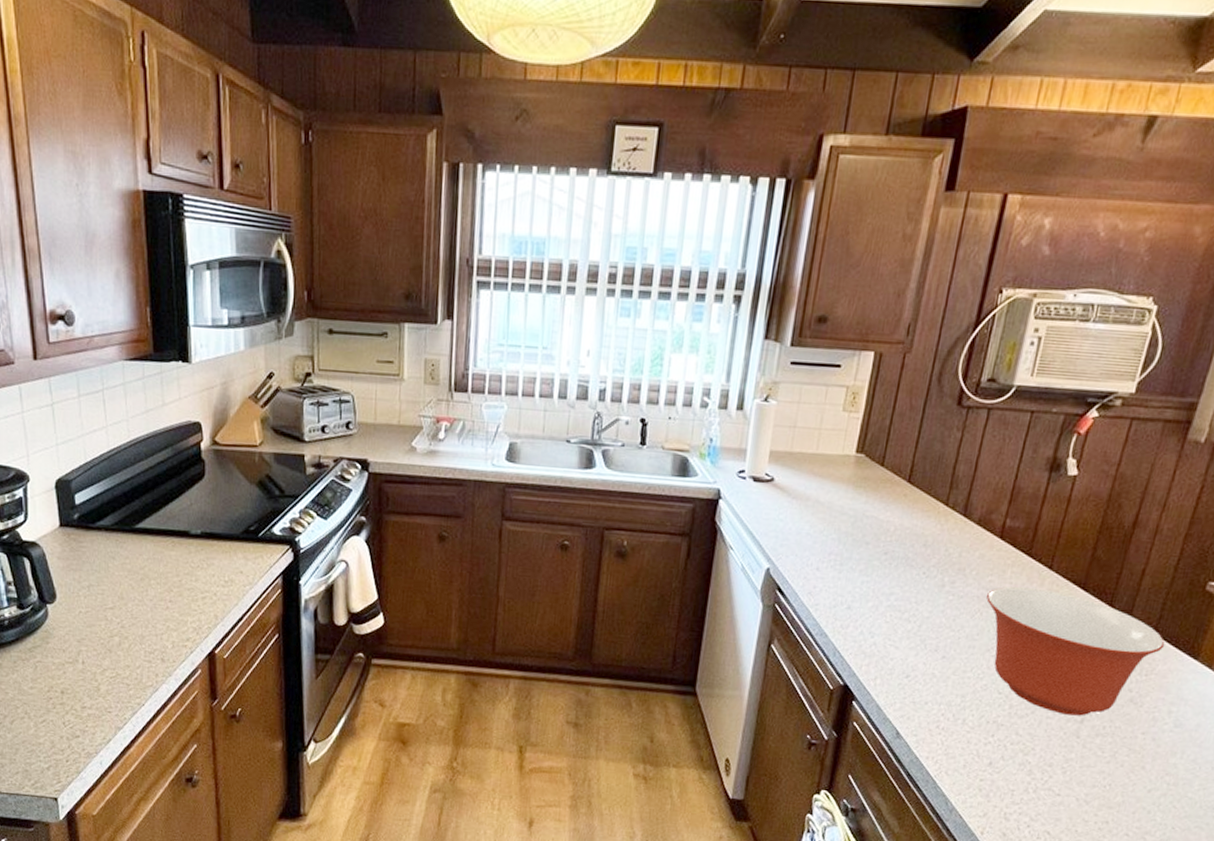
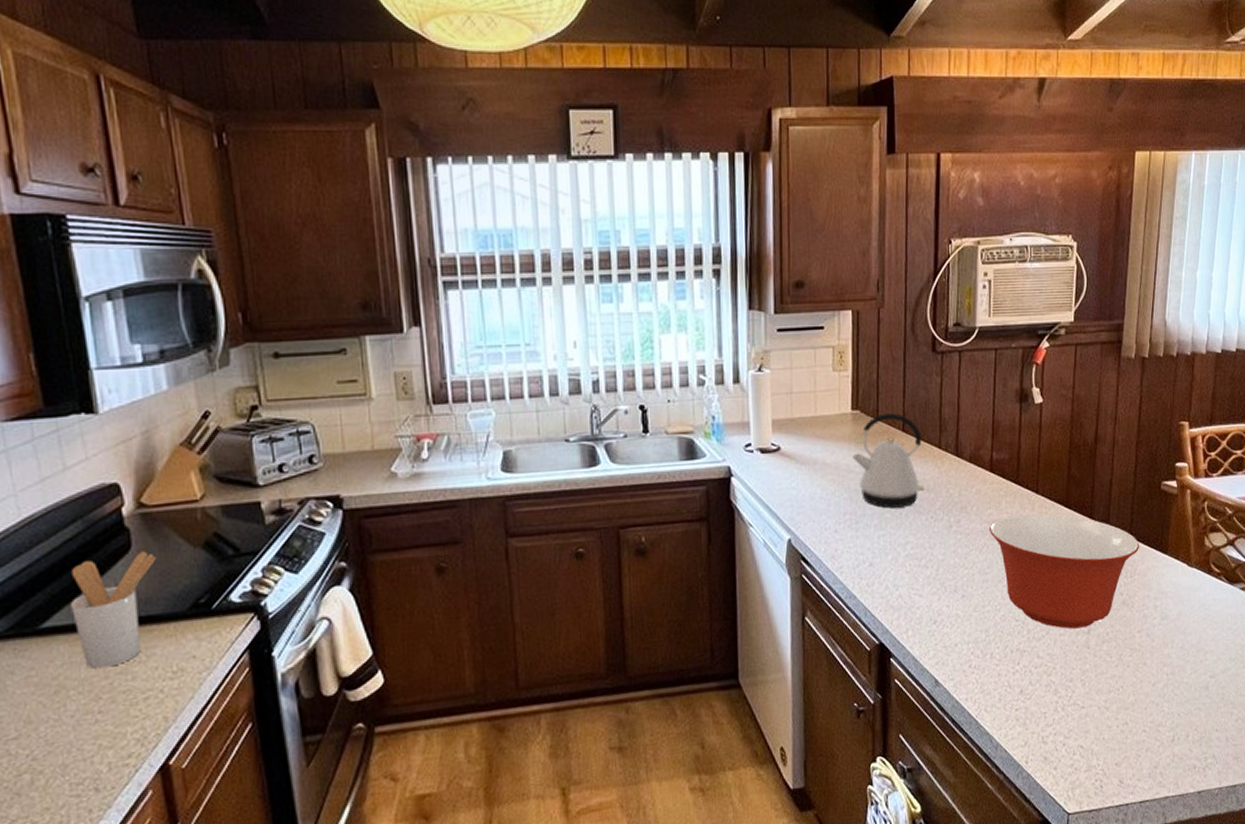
utensil holder: none [158,480,221,568] -> present [71,551,156,669]
kettle: none [848,461,929,558] -> present [852,413,925,509]

